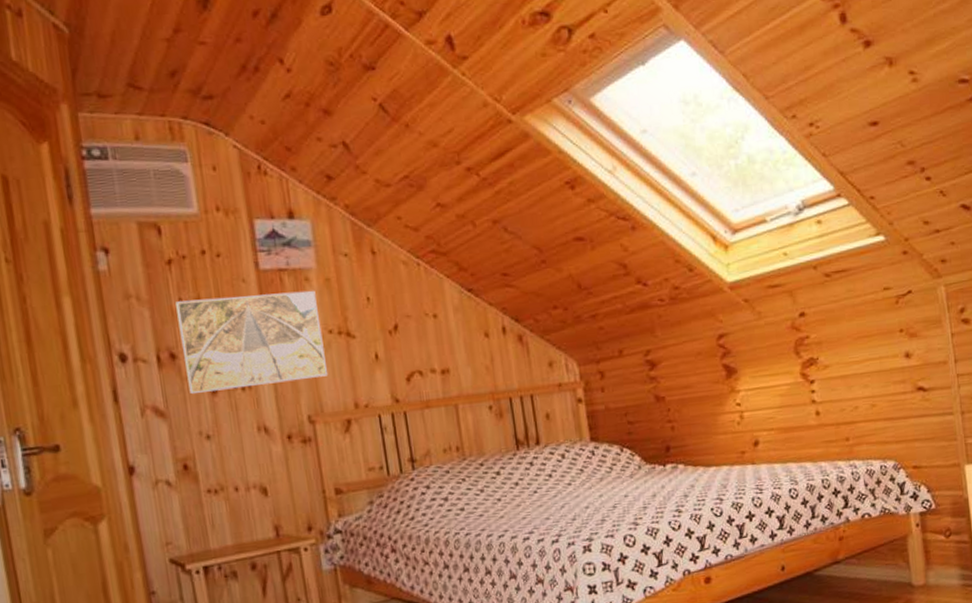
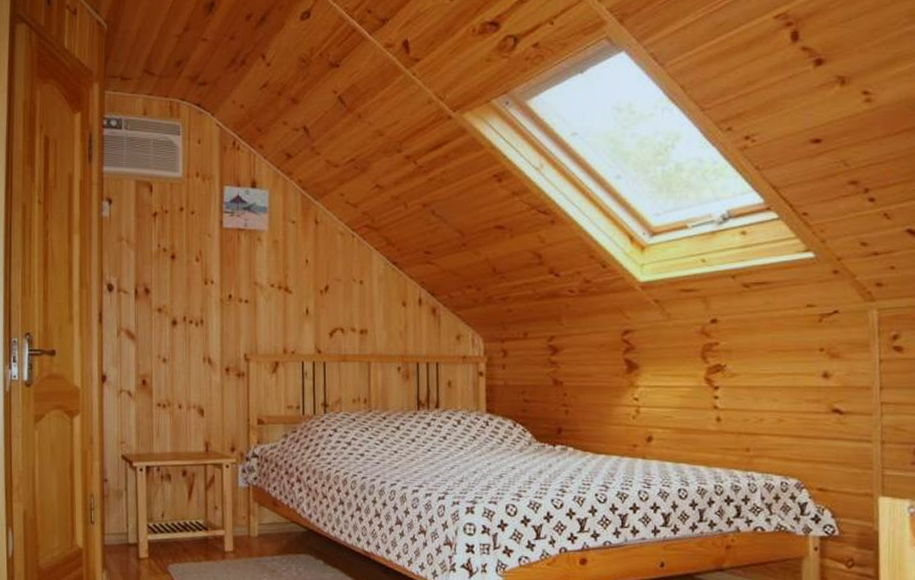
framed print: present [174,290,329,394] -> none [154,247,266,324]

